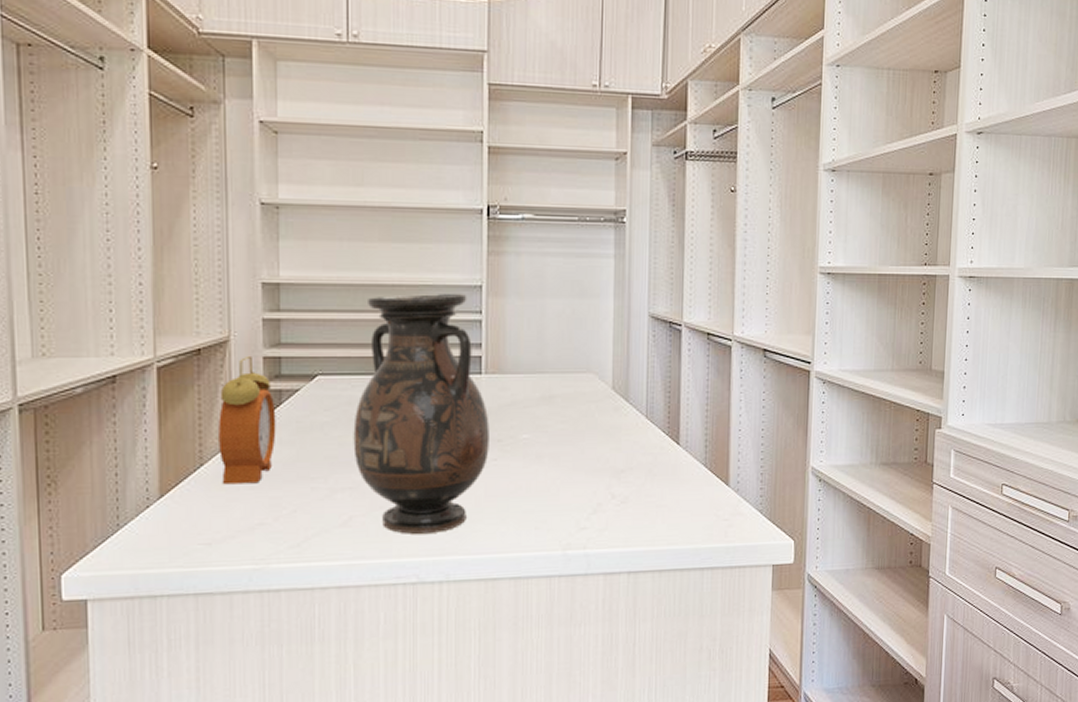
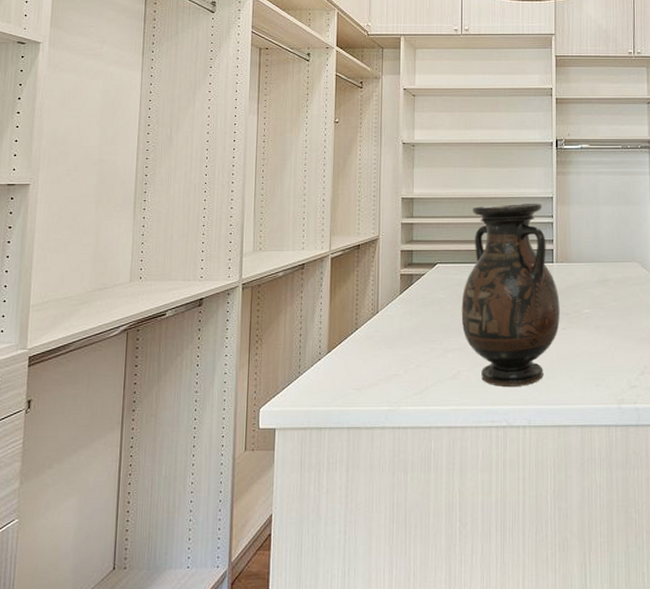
alarm clock: present [218,355,276,485] -> none [369,249,408,344]

